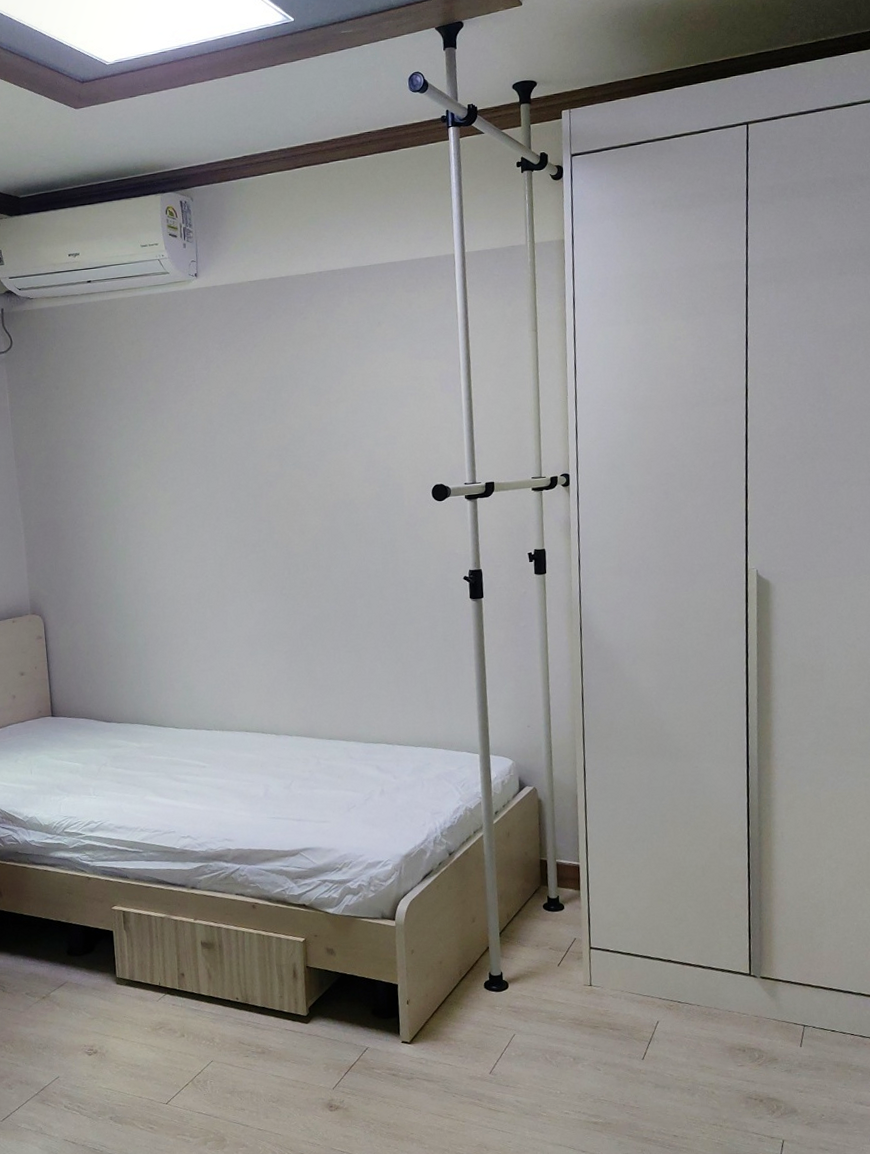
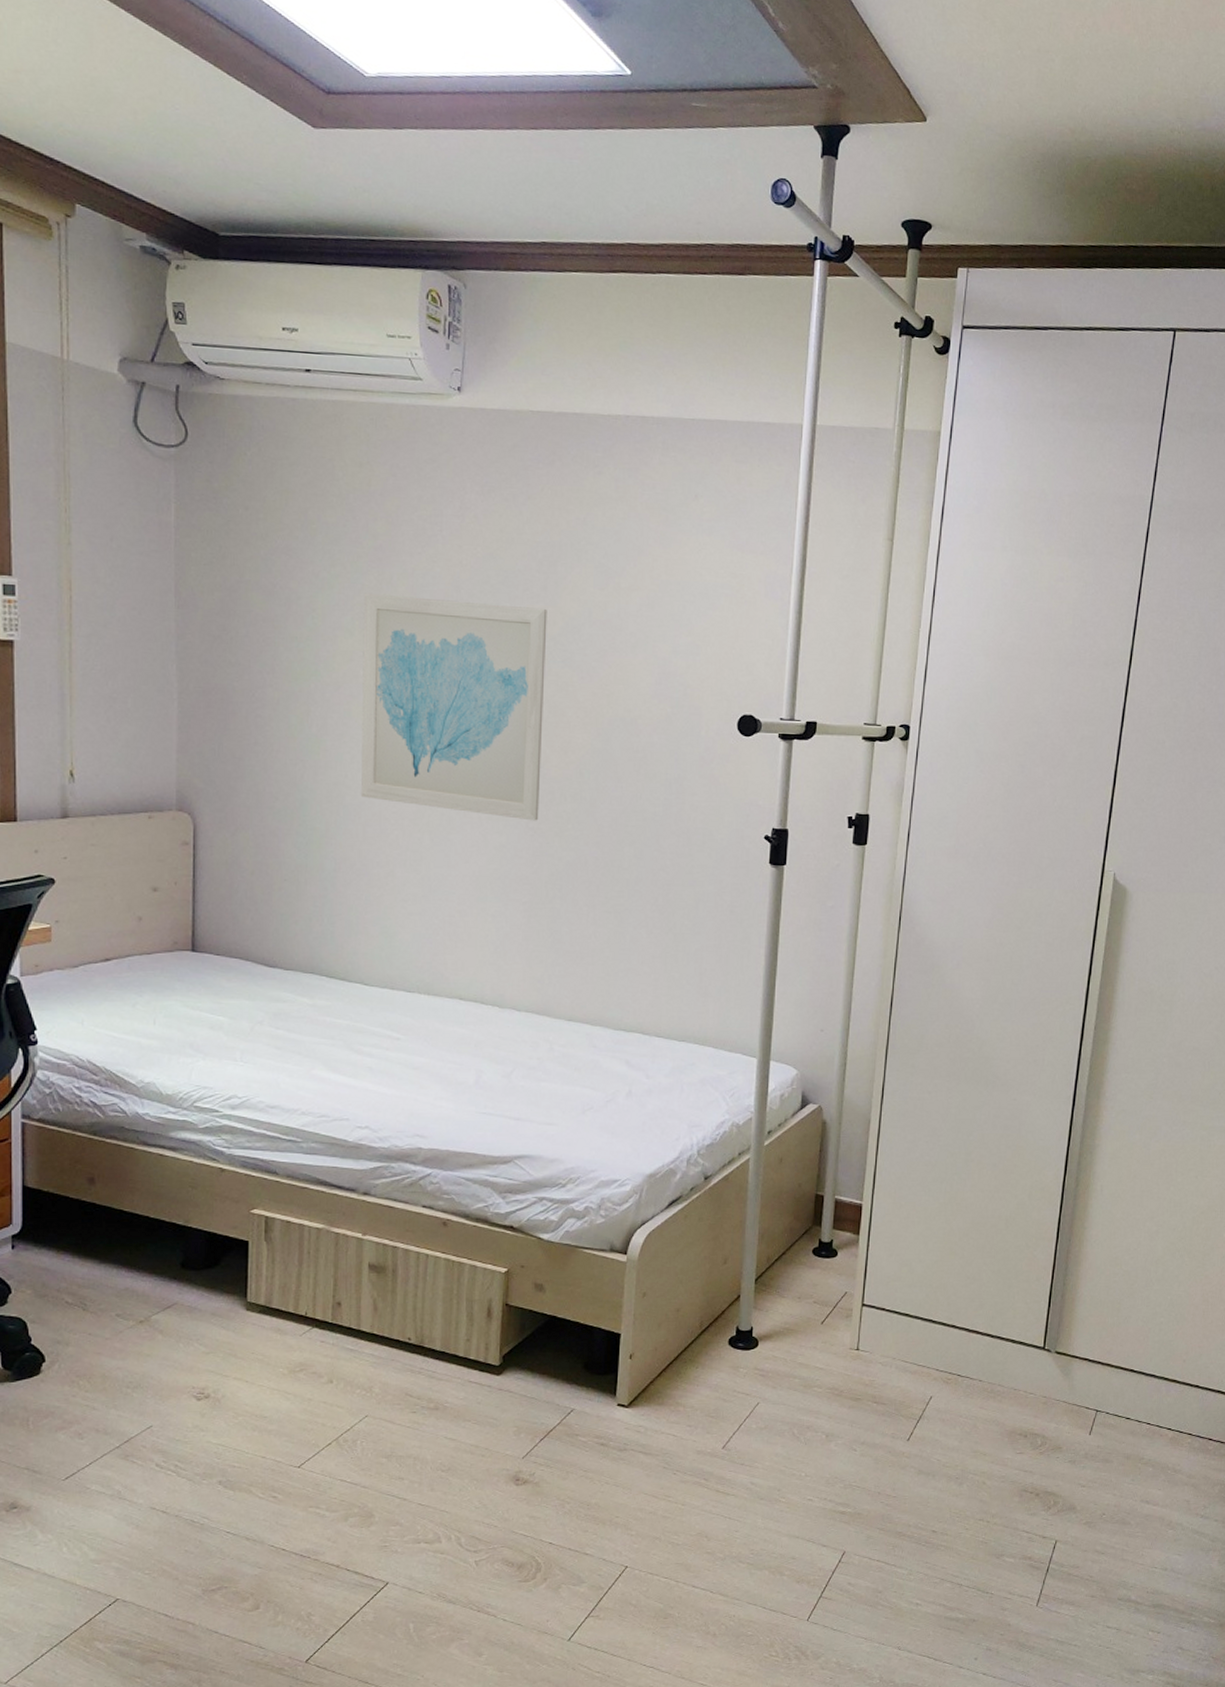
wall art: none [144,426,289,589] -> present [360,593,547,821]

